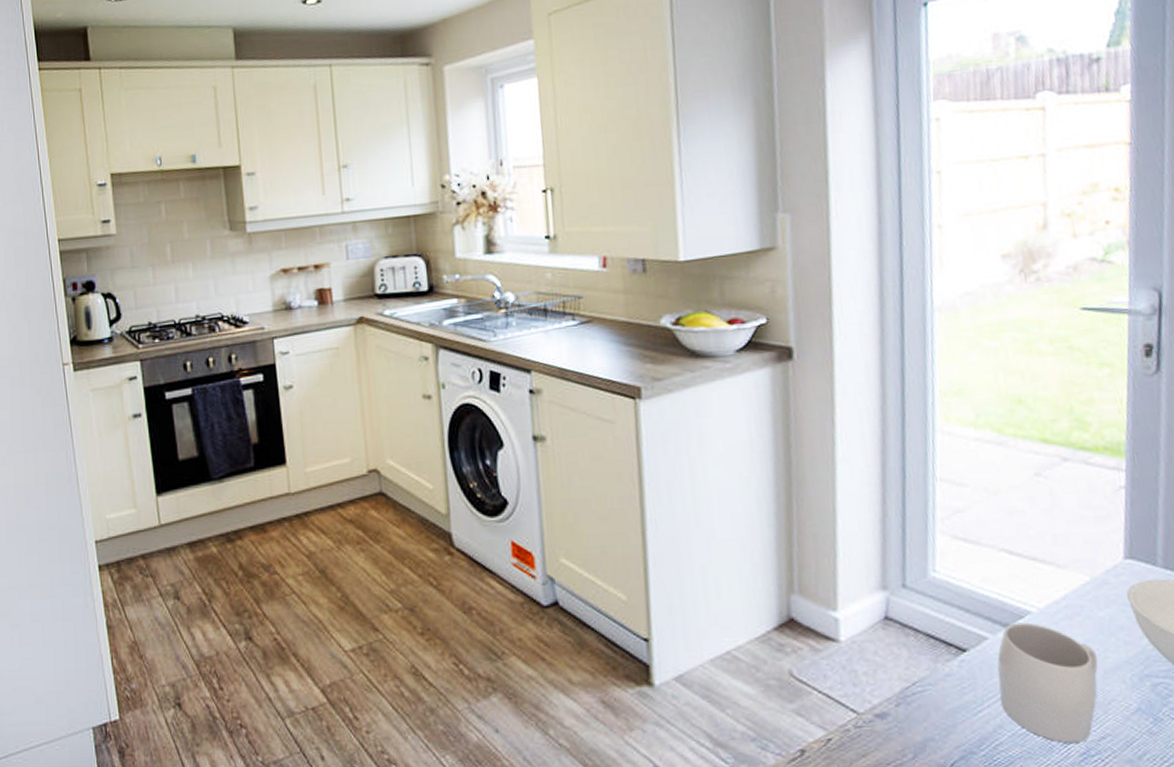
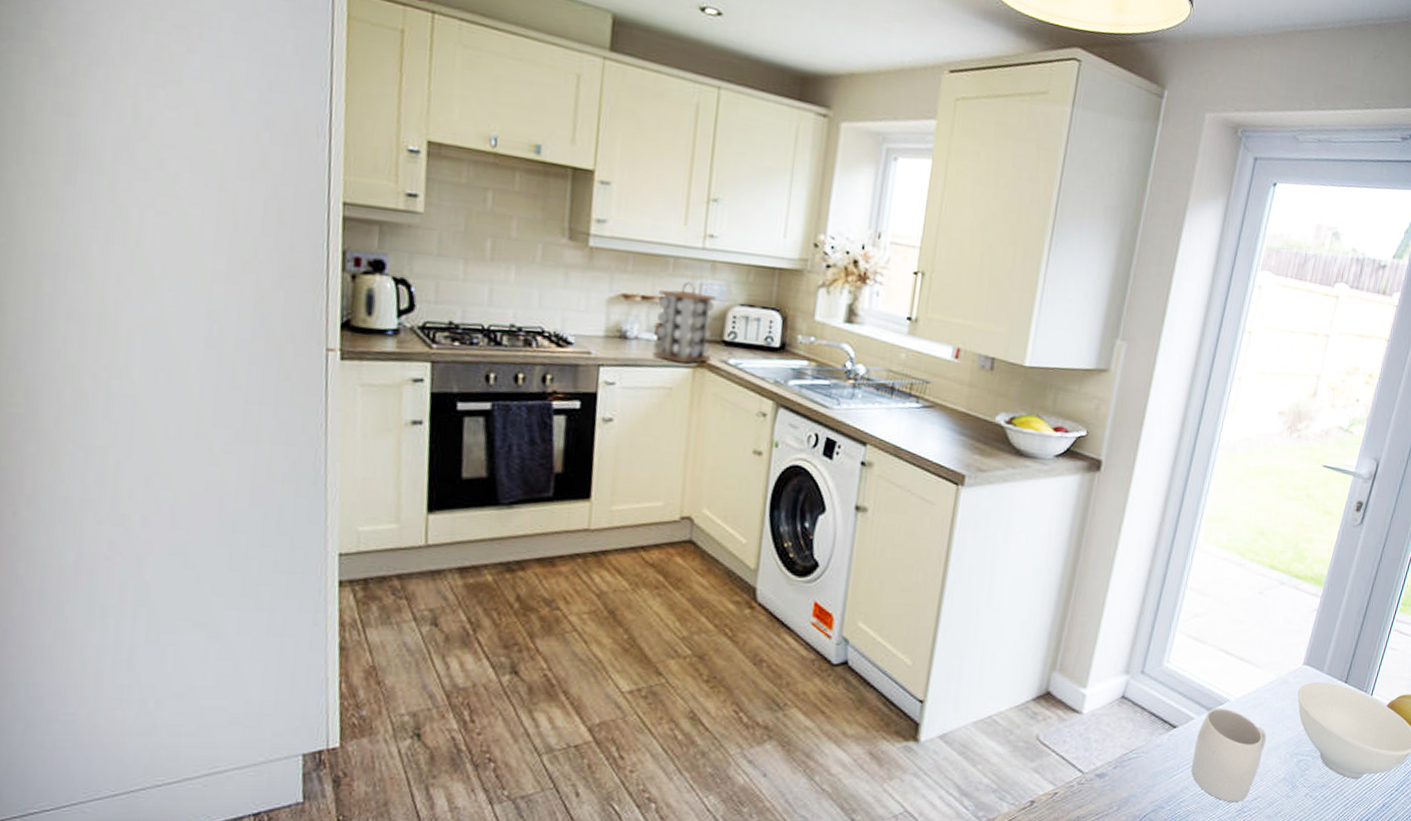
spice rack: none [311,245,367,323] -> present [652,281,716,363]

